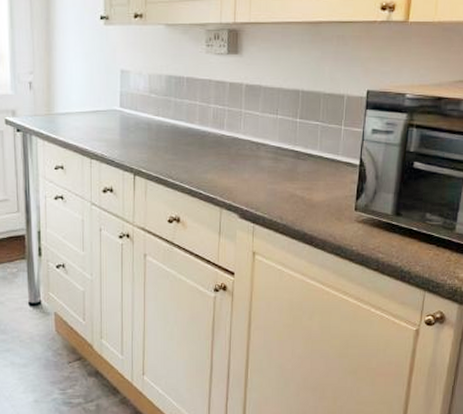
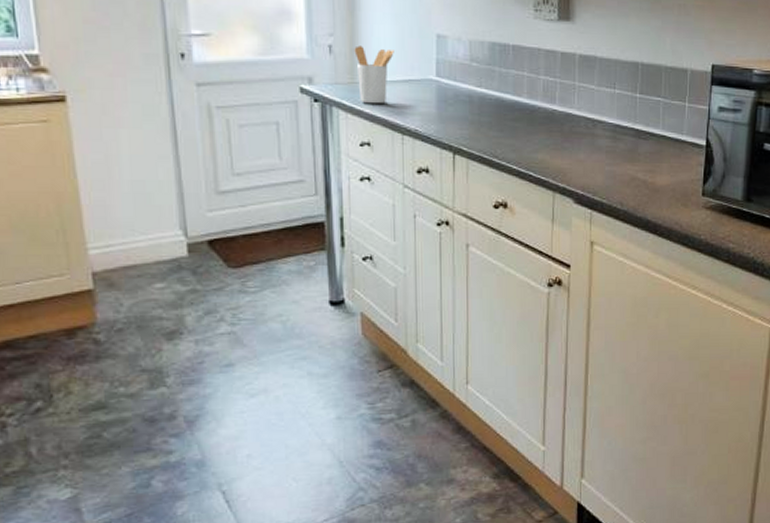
utensil holder: none [50,82,84,133] -> present [354,45,394,104]

